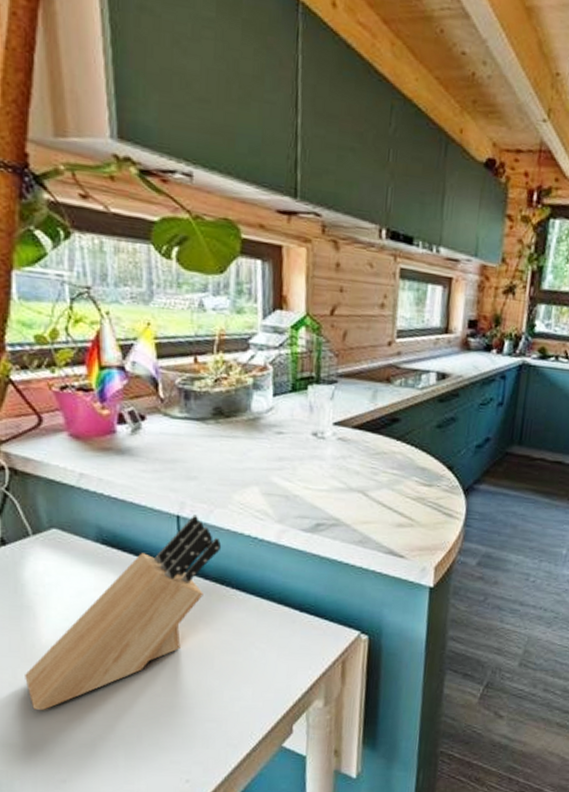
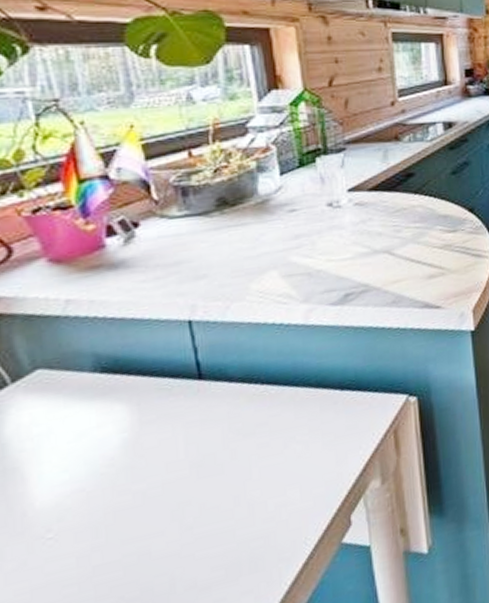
knife block: present [25,514,222,710] -> none [16,315,244,592]

